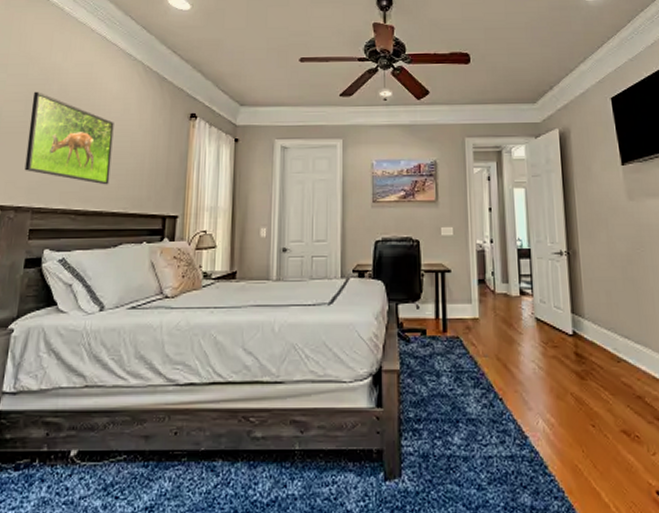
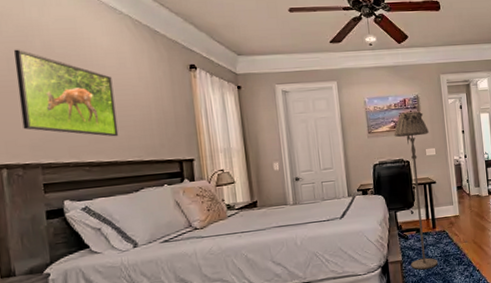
floor lamp: none [403,180,446,387] -> present [393,111,438,270]

